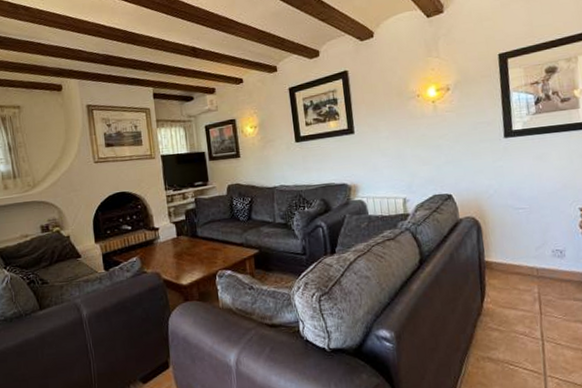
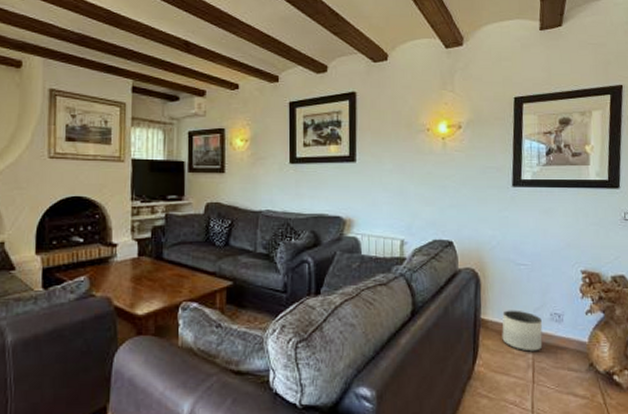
planter: none [505,250,547,287] -> present [502,310,543,352]

